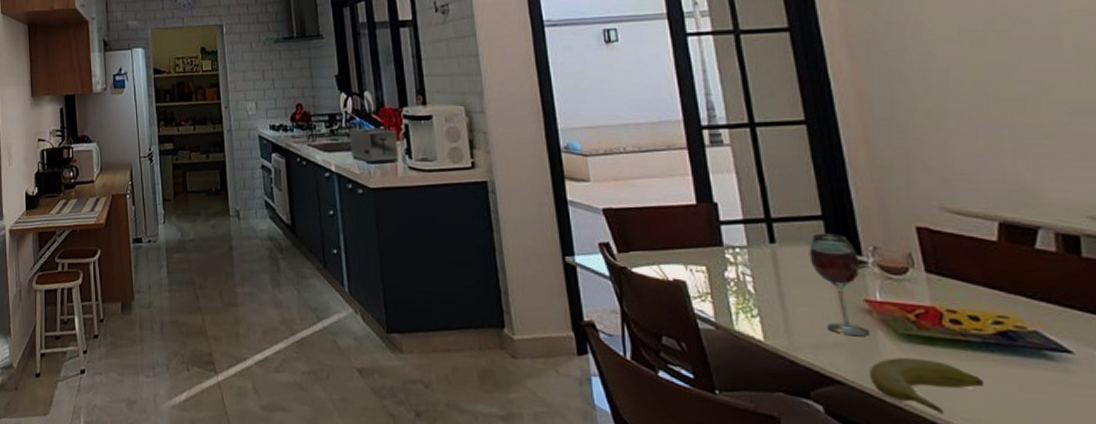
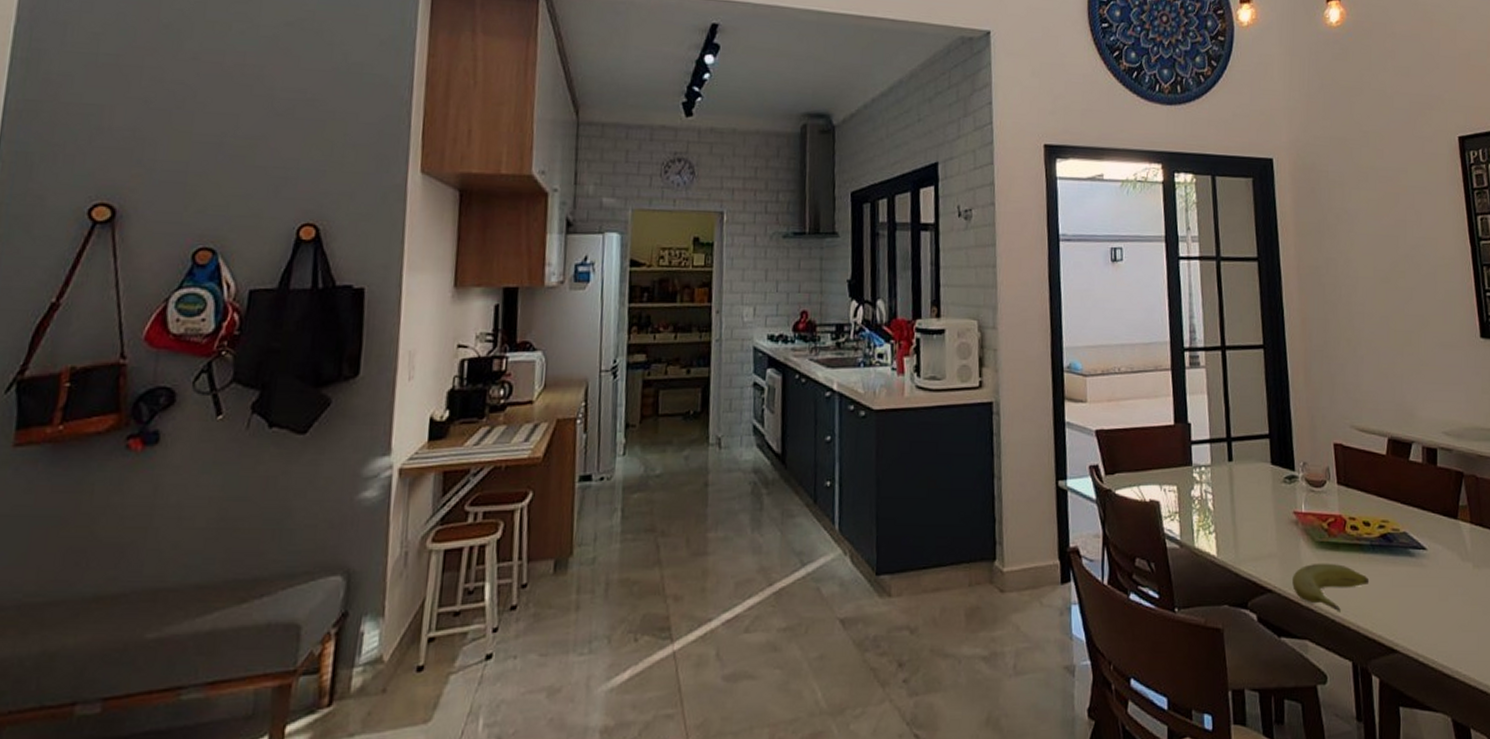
toaster: present [349,128,400,164] -> none [856,341,908,383]
wineglass: present [809,233,870,336] -> none [1257,451,1295,545]

